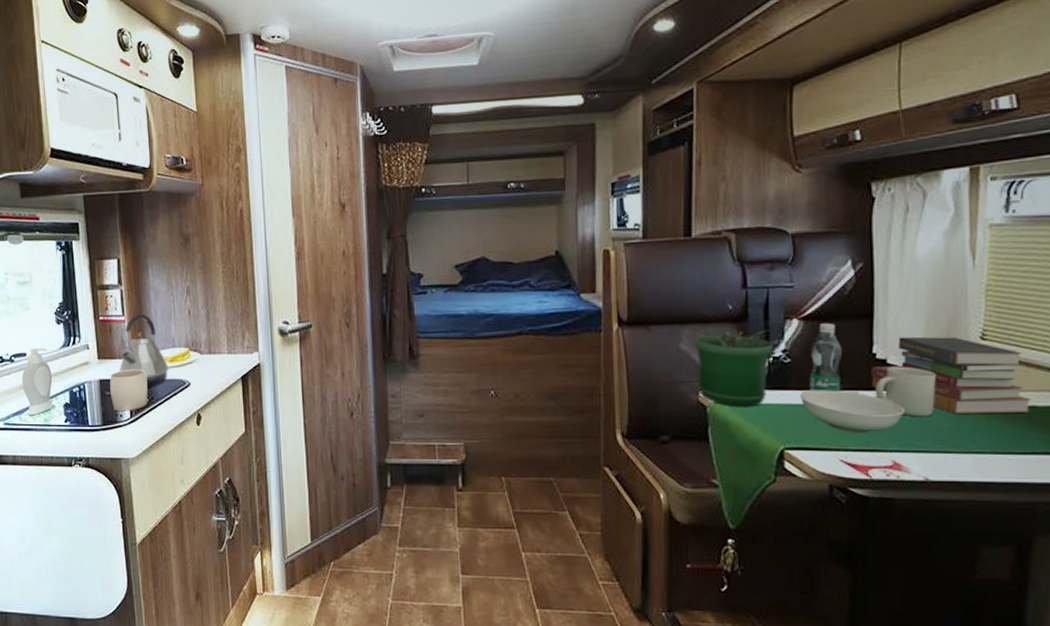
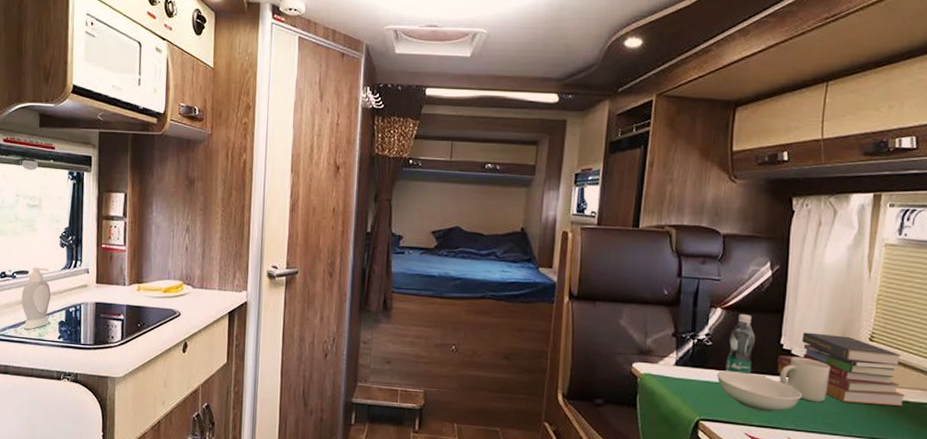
mug: present [109,369,148,412] -> none [104,295,141,334]
kettle: present [119,314,169,387] -> none [115,245,162,314]
planter: present [687,326,795,406] -> none [627,307,717,380]

